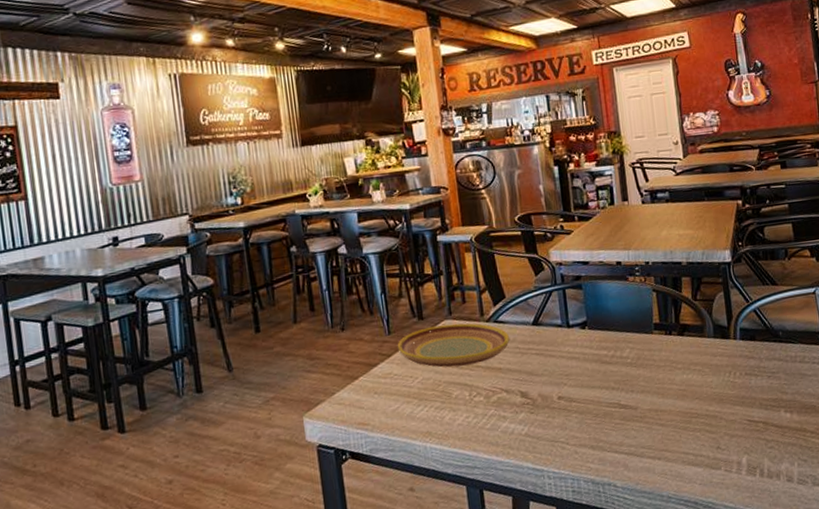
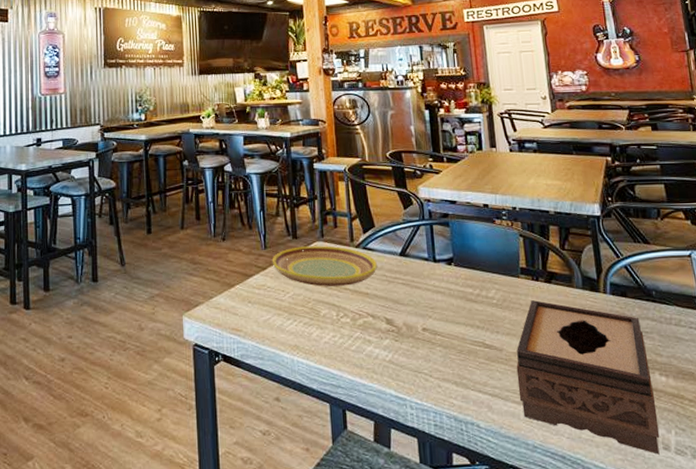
tissue box: none [650,354,784,487] -> present [516,300,660,455]

